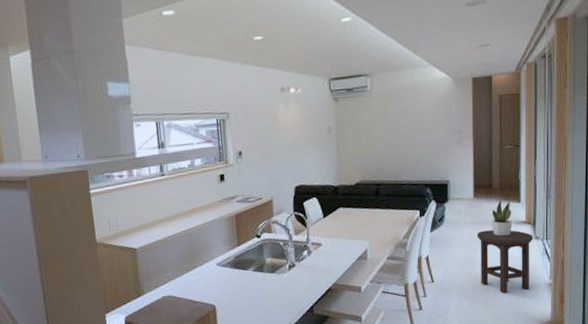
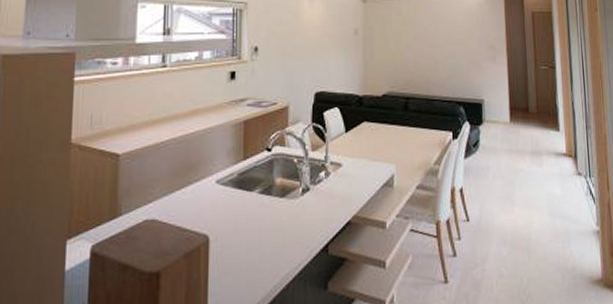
stool: present [476,229,533,293] -> none [514,161,576,240]
potted plant: present [491,199,512,237] -> none [530,125,553,170]

